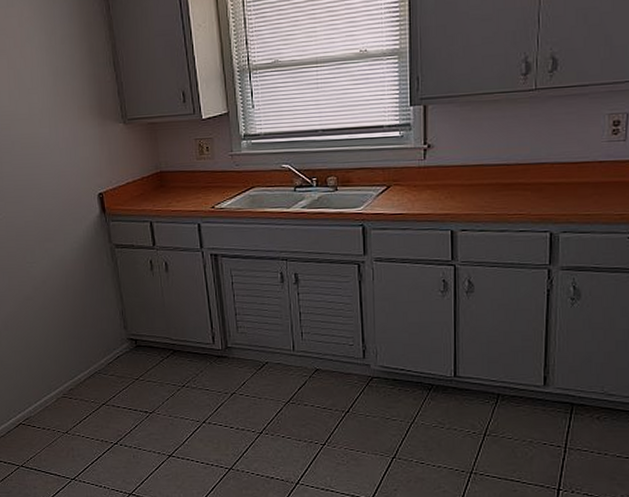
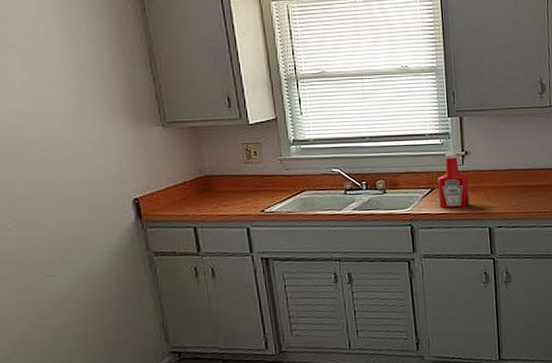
ketchup bottle: none [395,146,430,208] -> present [438,152,470,208]

